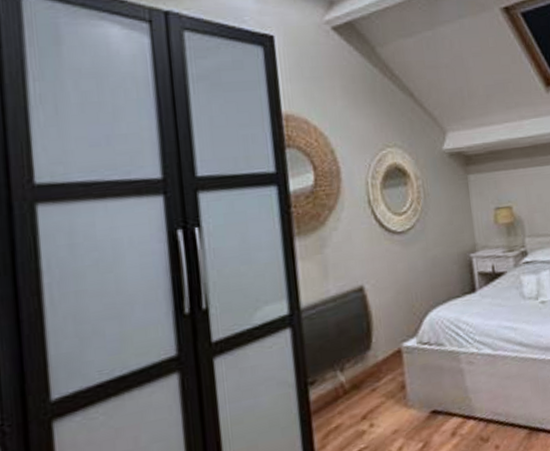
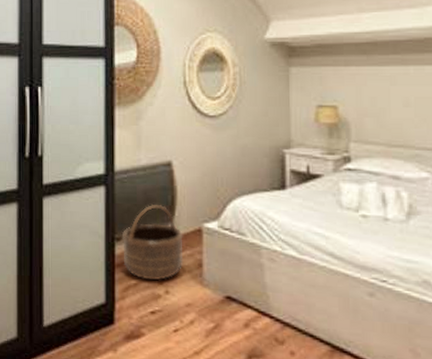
basket: none [315,334,386,419] -> present [121,205,184,281]

